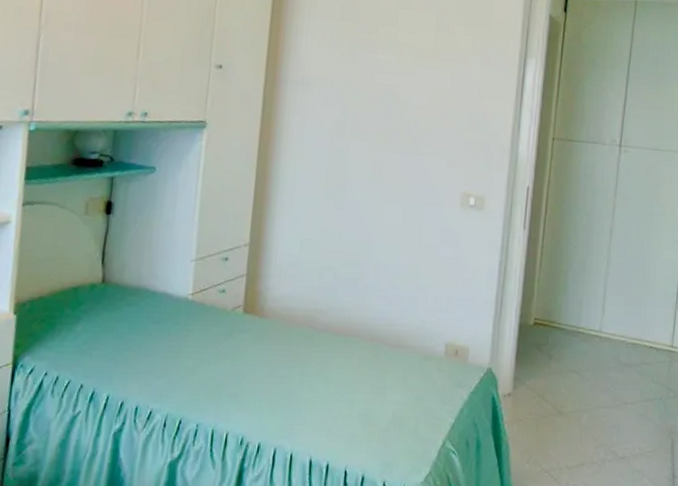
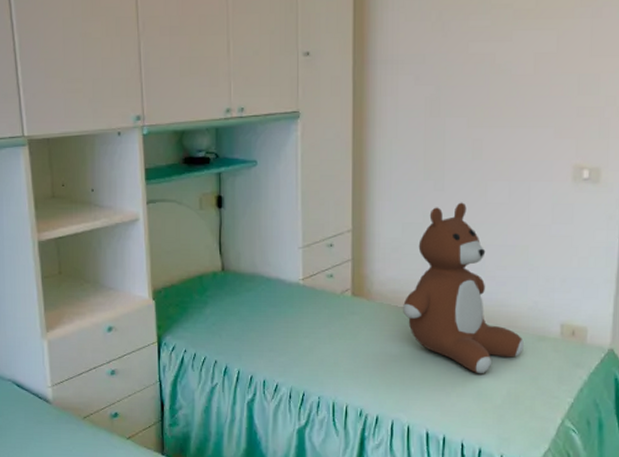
teddy bear: none [295,221,411,396] -> present [403,202,524,374]

